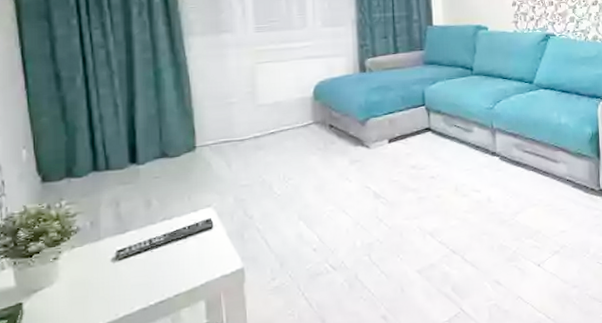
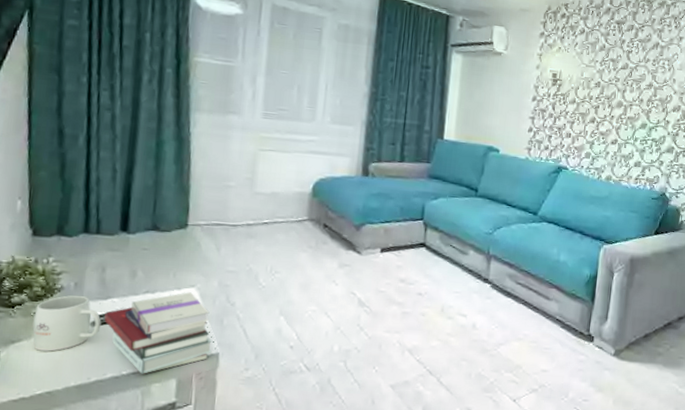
mug: none [53,233,122,296] -> present [32,295,102,352]
books: none [125,212,237,301] -> present [104,292,213,374]

